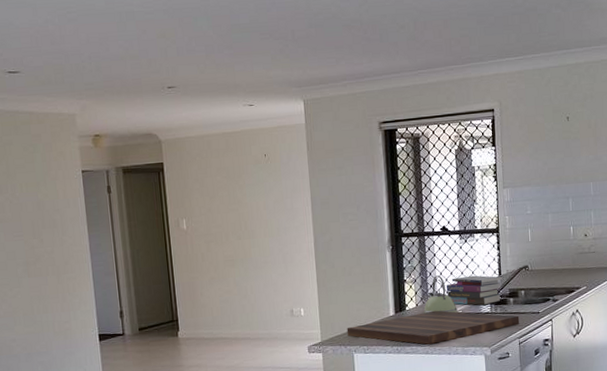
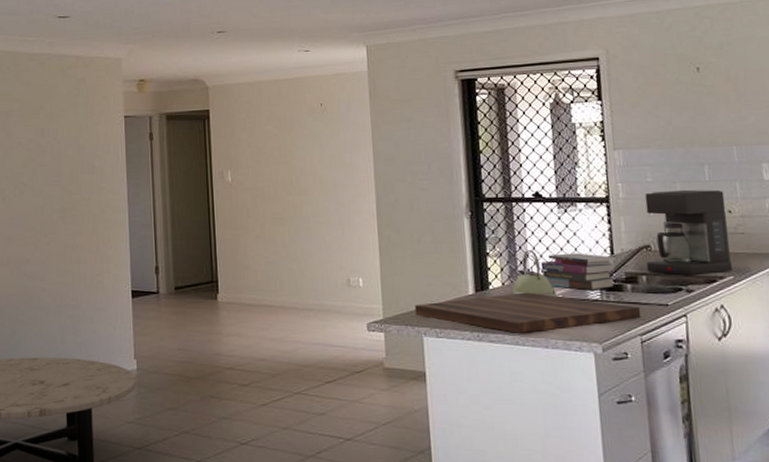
coffee maker: none [524,218,586,289] -> present [644,189,733,276]

